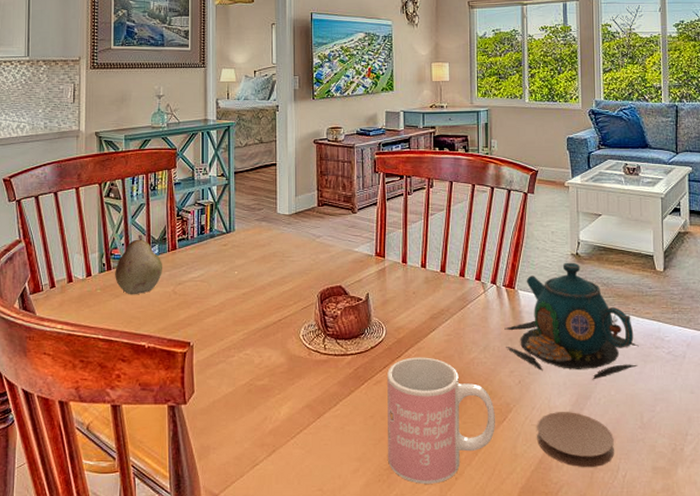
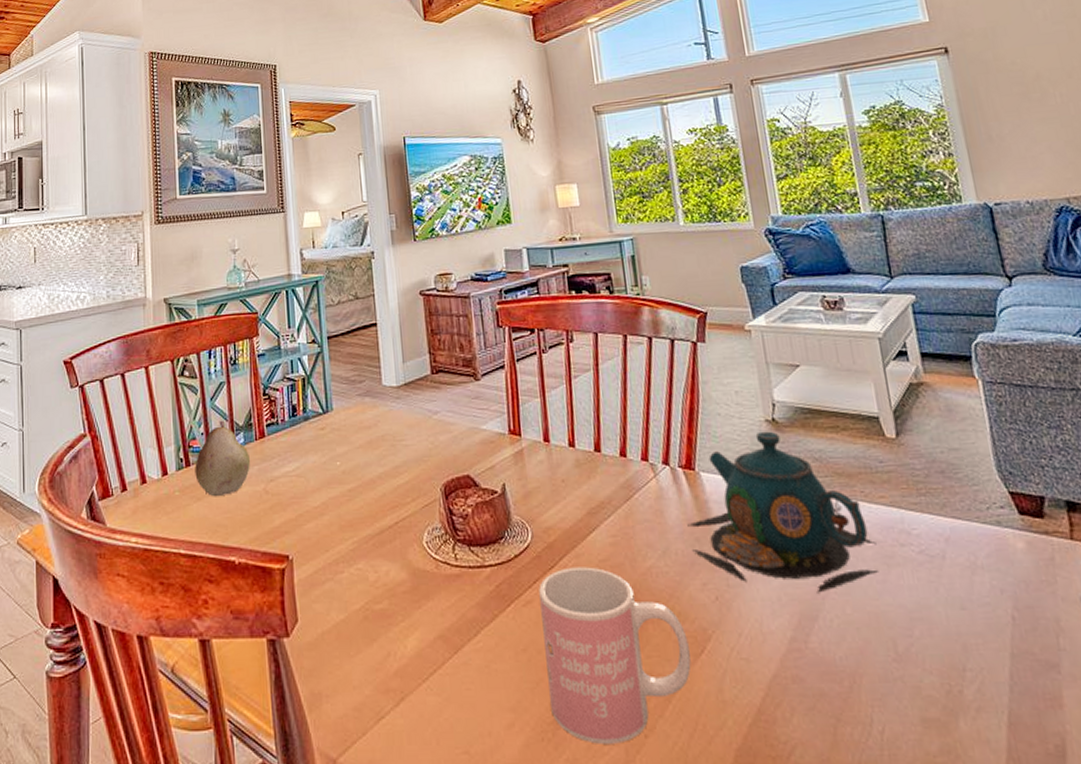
coaster: present [537,412,614,468] -> none [748,639,863,720]

